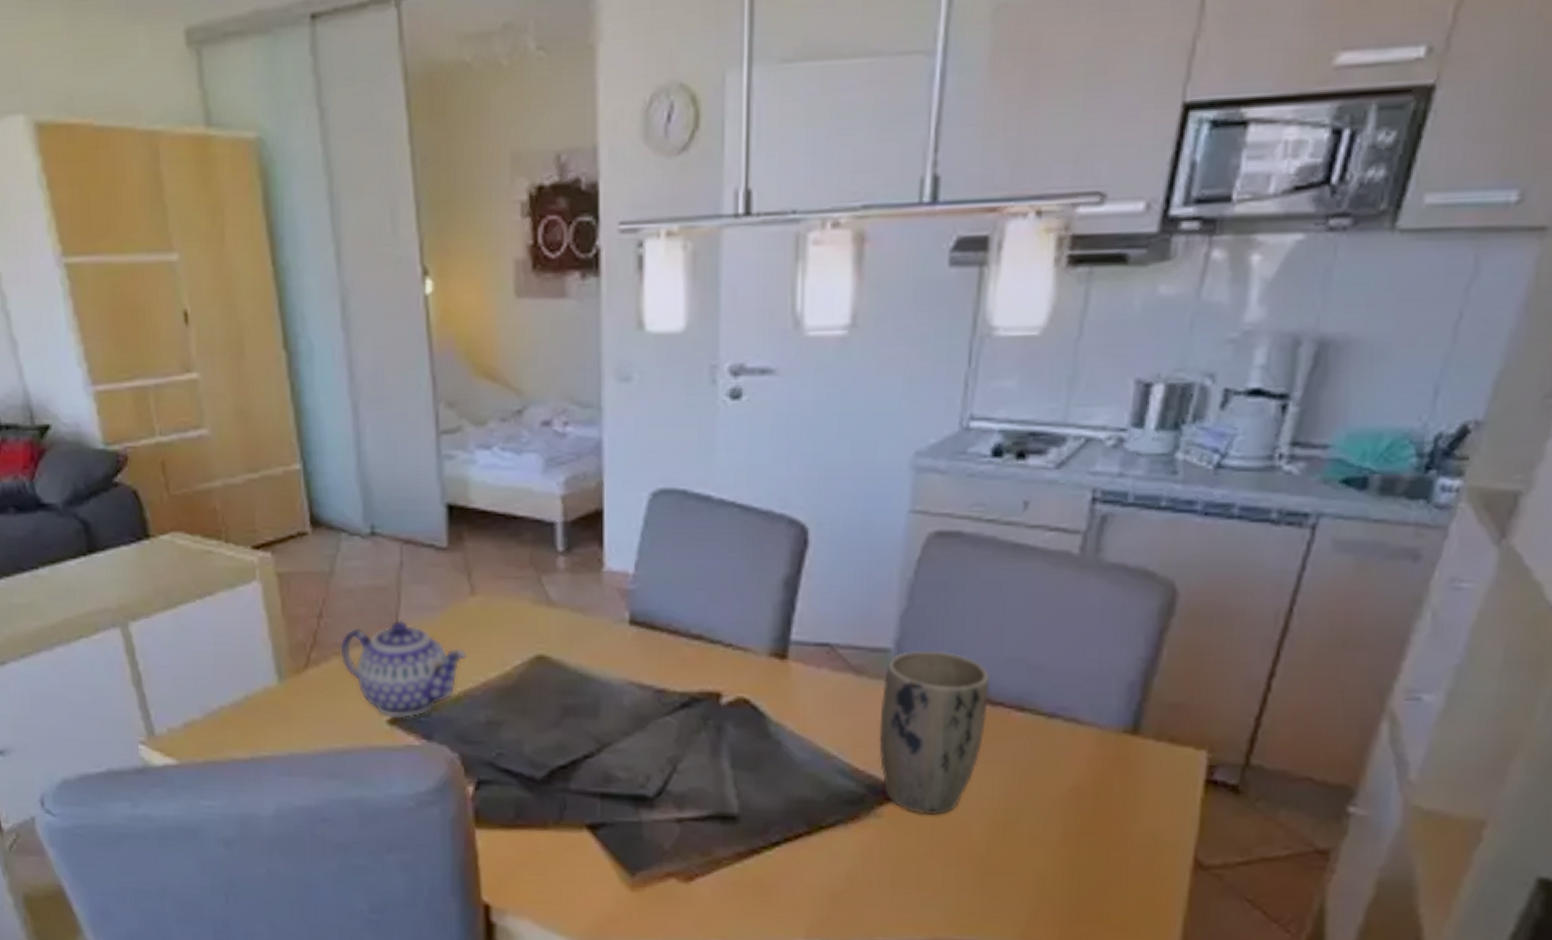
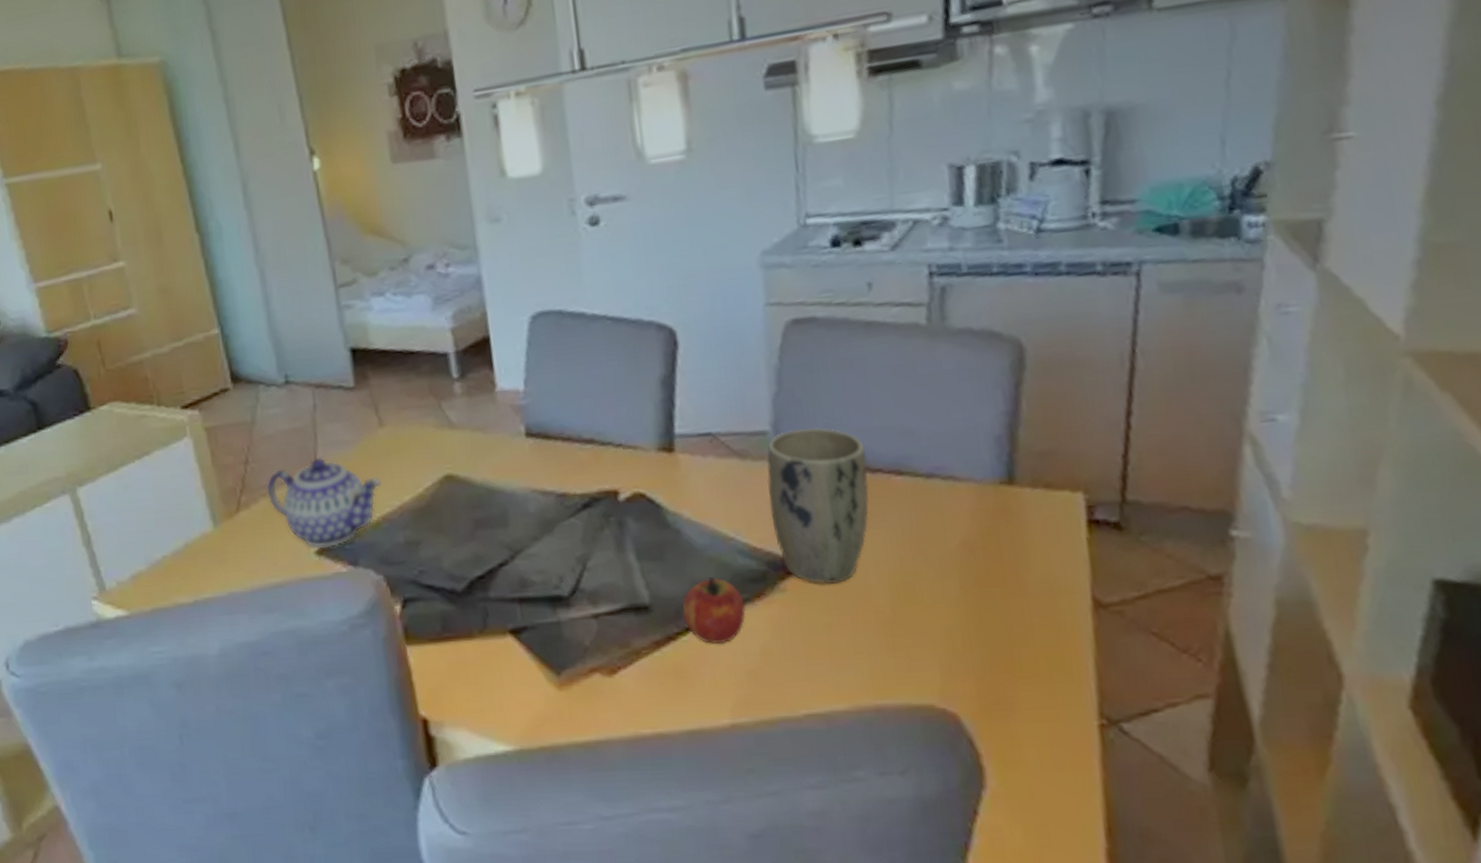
fruit: none [771,794,837,862] -> present [682,577,746,644]

